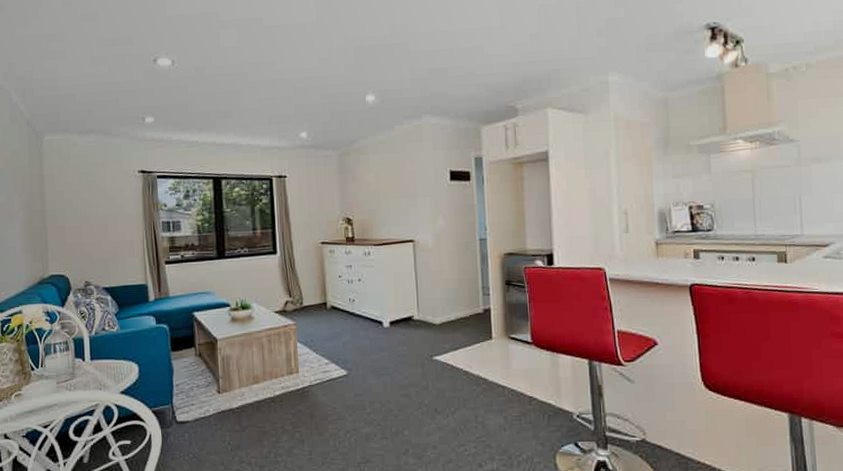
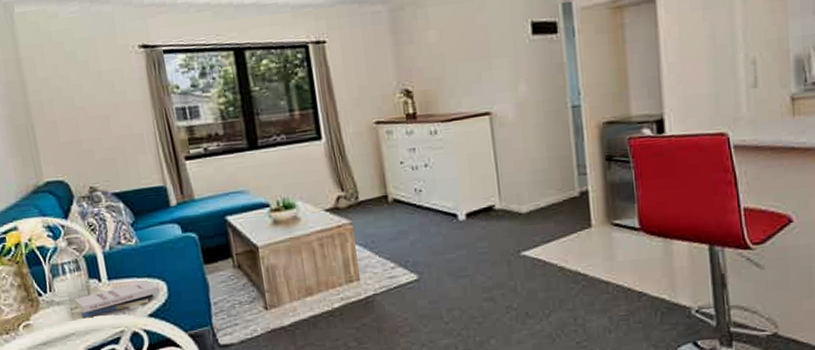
books: none [60,362,131,391] -> present [74,280,159,317]

